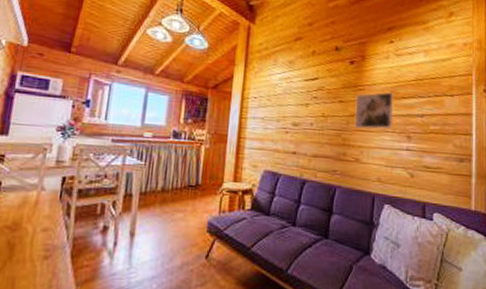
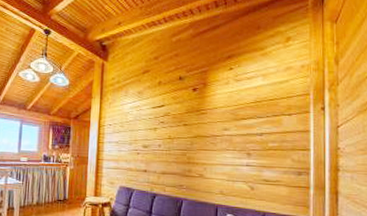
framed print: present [354,92,394,130] -> none [198,114,234,149]

